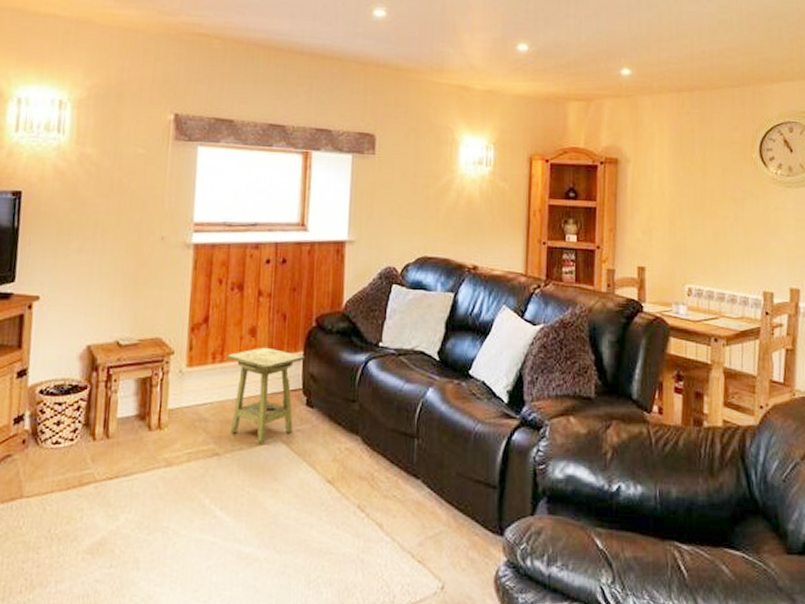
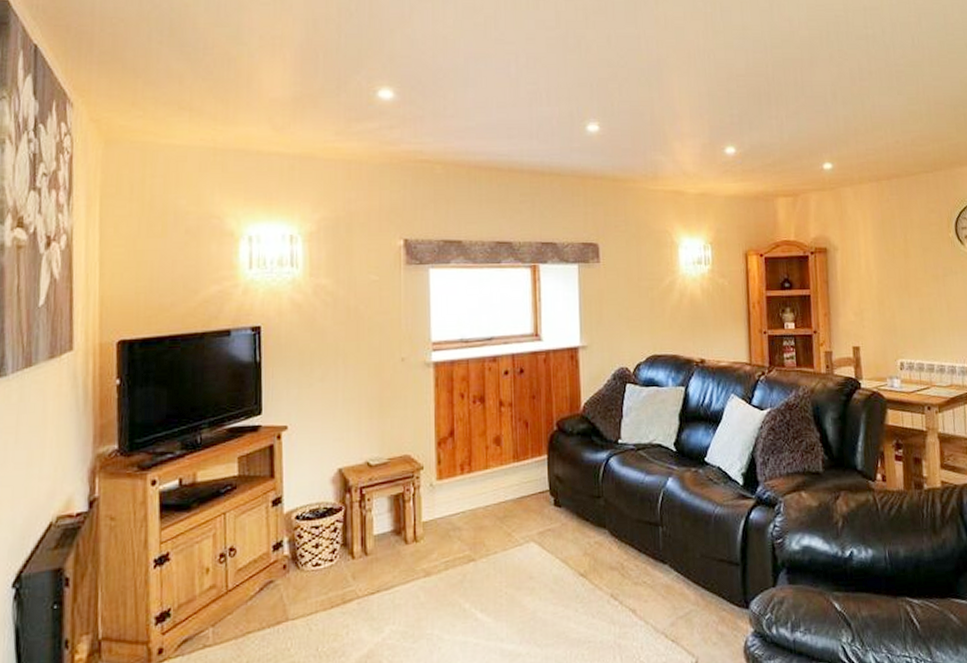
side table: present [227,347,306,444] -> none [475,454,550,546]

